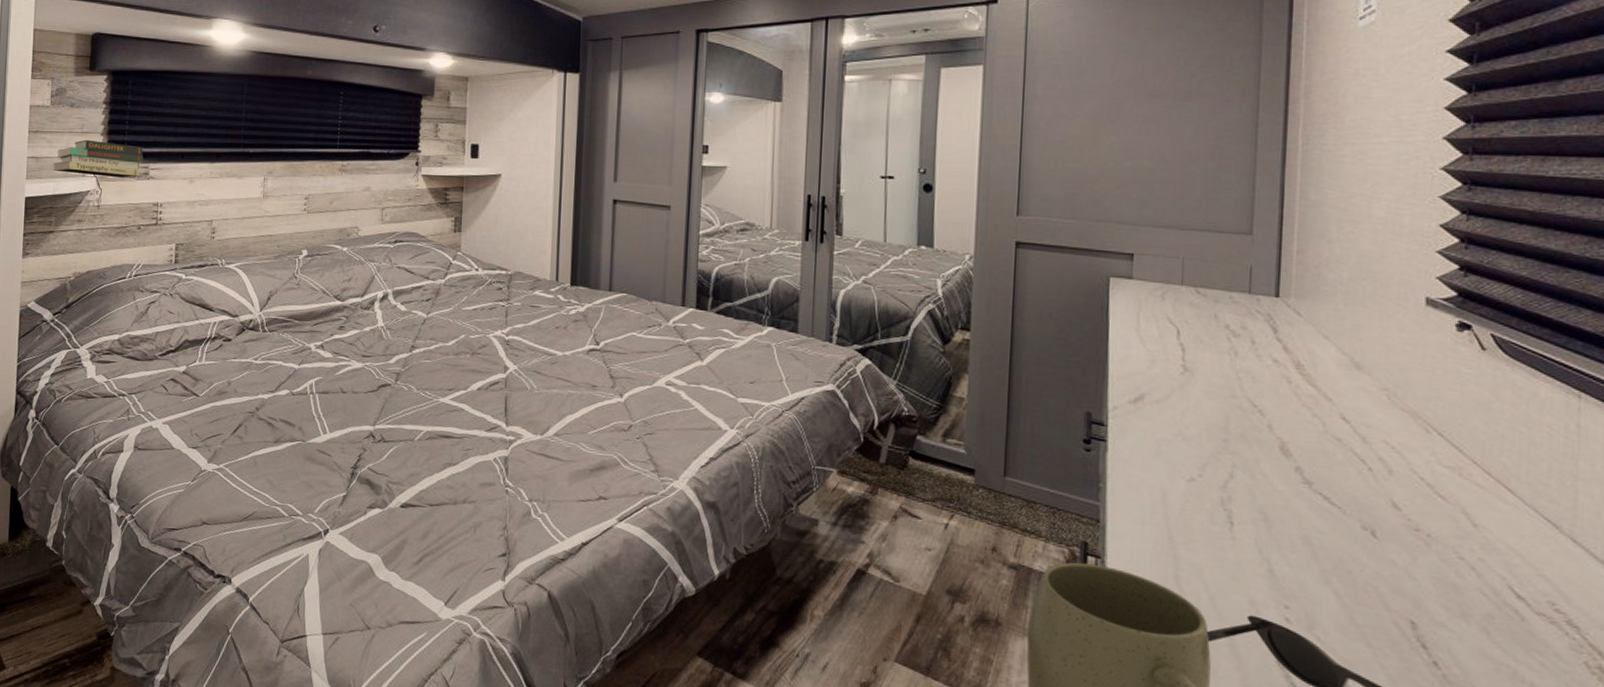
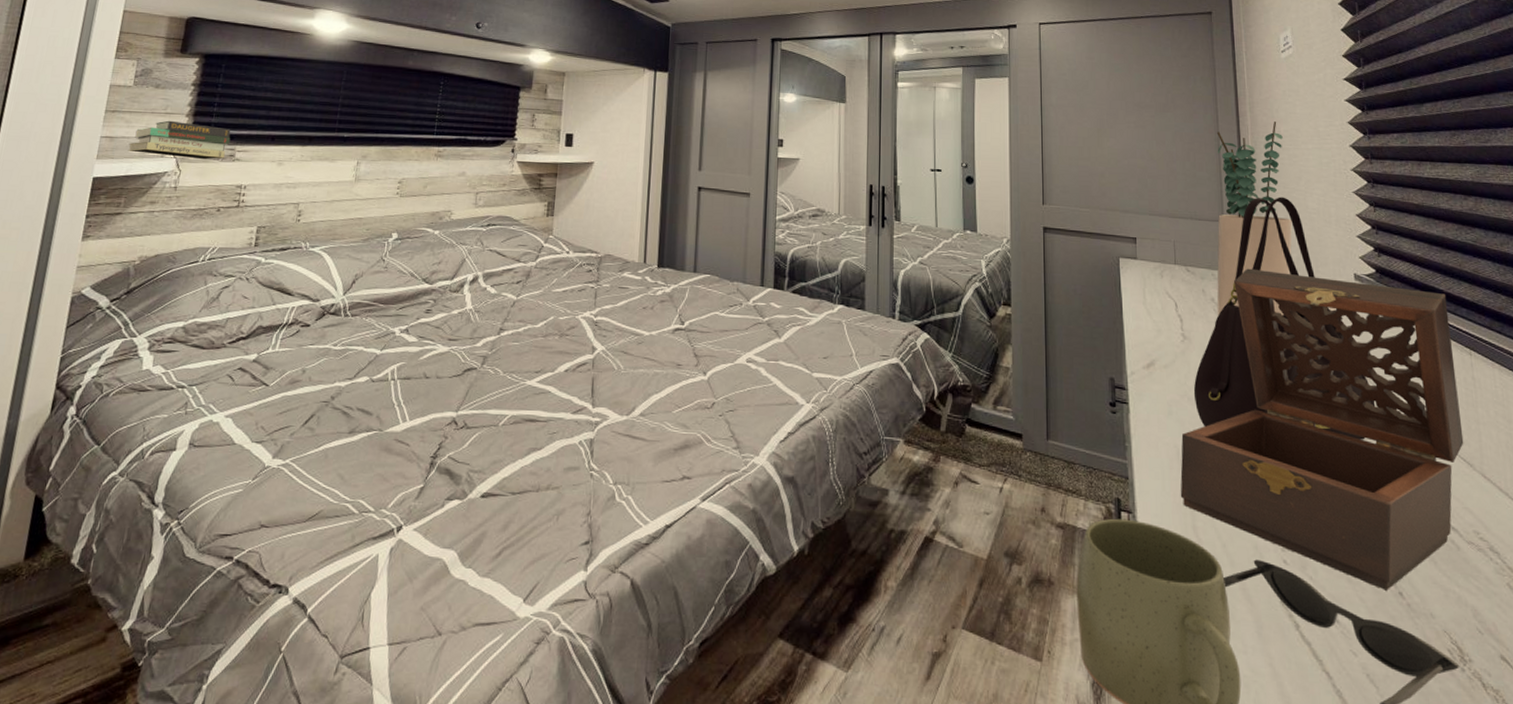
jewelry box: none [1162,290,1556,659] -> present [1180,268,1464,590]
handbag: none [1190,203,1434,493] -> present [1193,196,1376,440]
vase: none [1230,109,1347,348] -> present [1216,122,1293,318]

